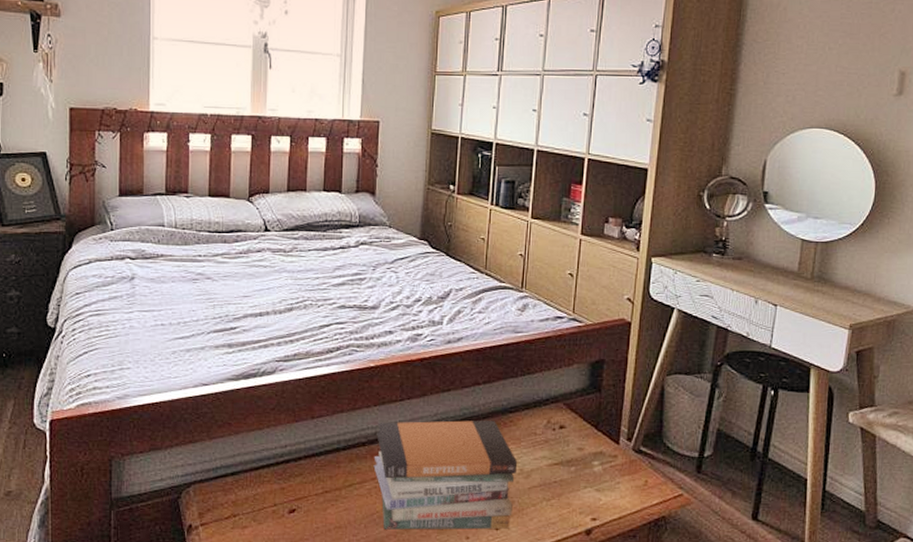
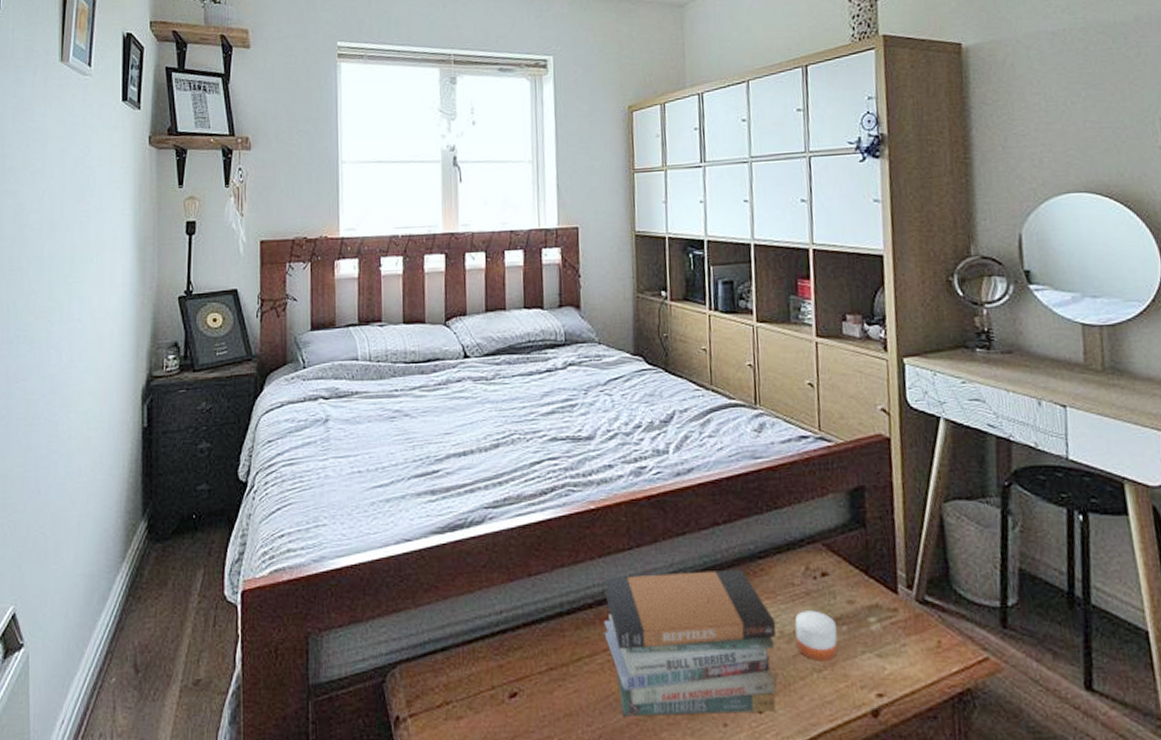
candle: none [532,454,566,493] -> present [794,610,838,661]

